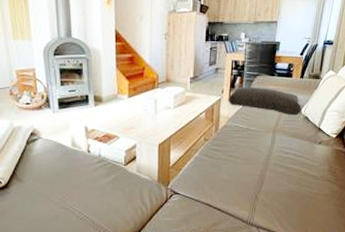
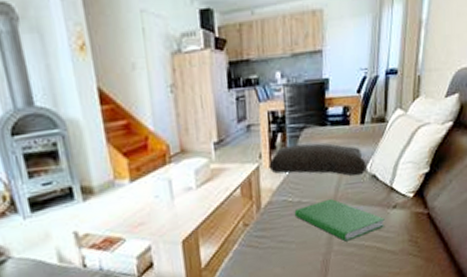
hardcover book: none [243,129,311,163] -> present [294,198,385,242]

